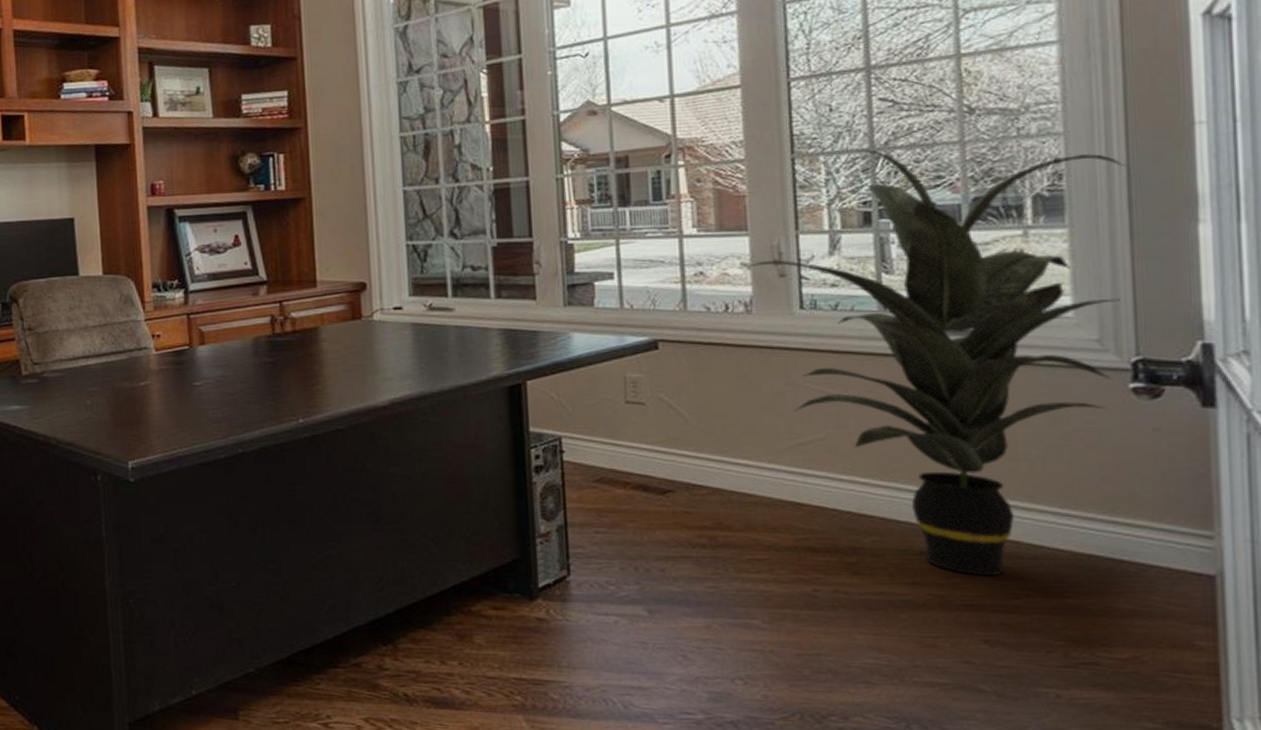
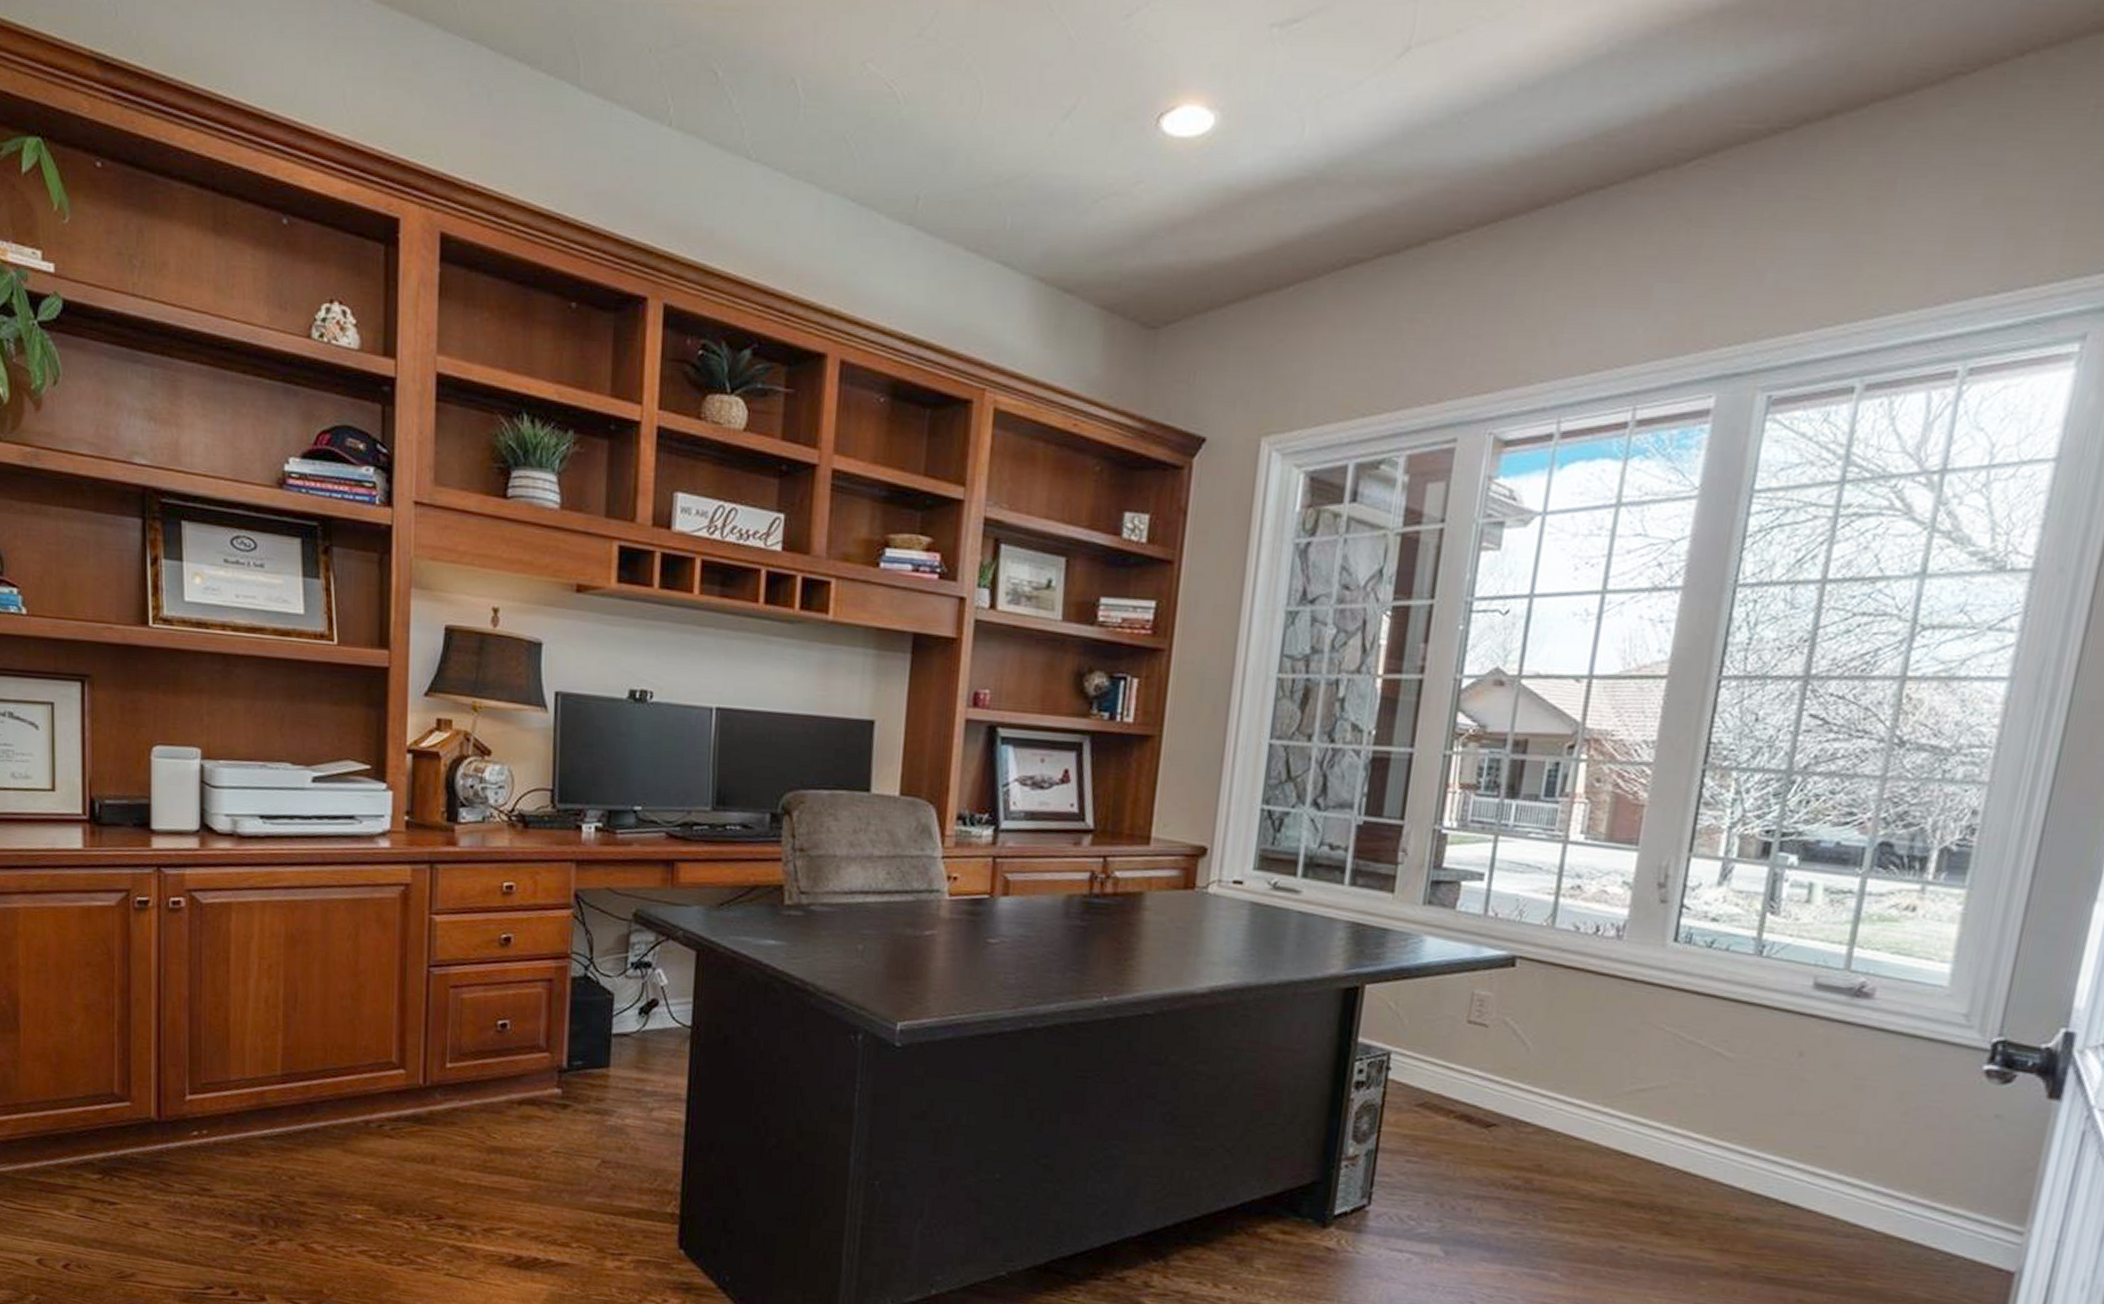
indoor plant: present [743,149,1126,576] -> none [1624,770,2042,1250]

